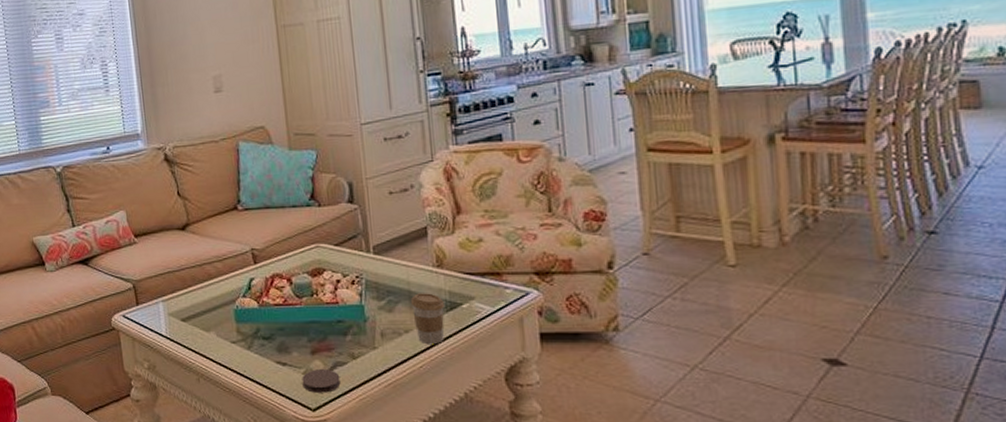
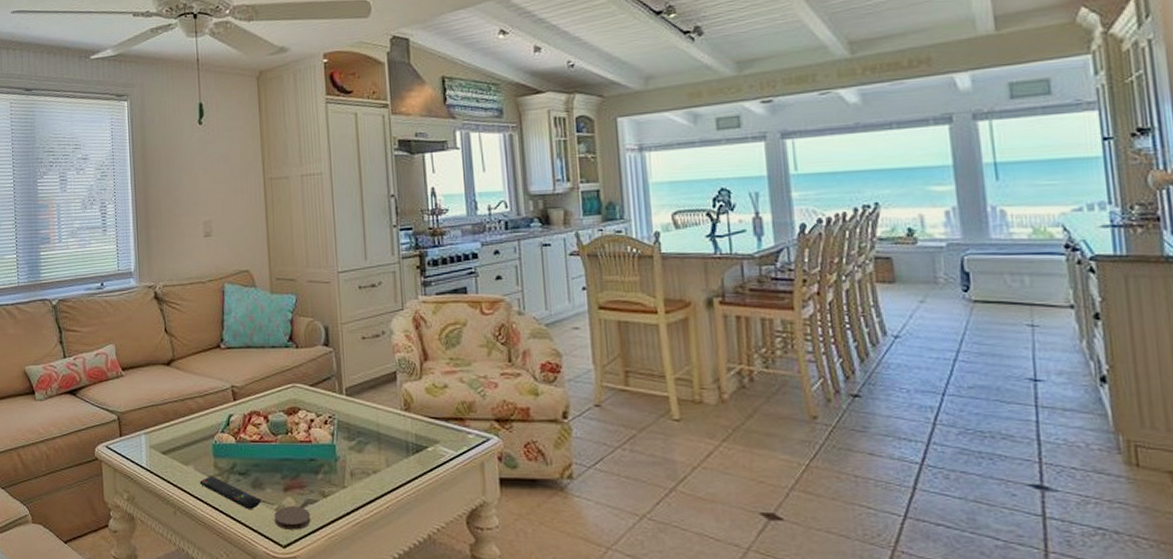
remote control: none [222,342,288,373] -> present [199,477,261,509]
coffee cup: present [410,293,445,345] -> none [379,435,411,486]

